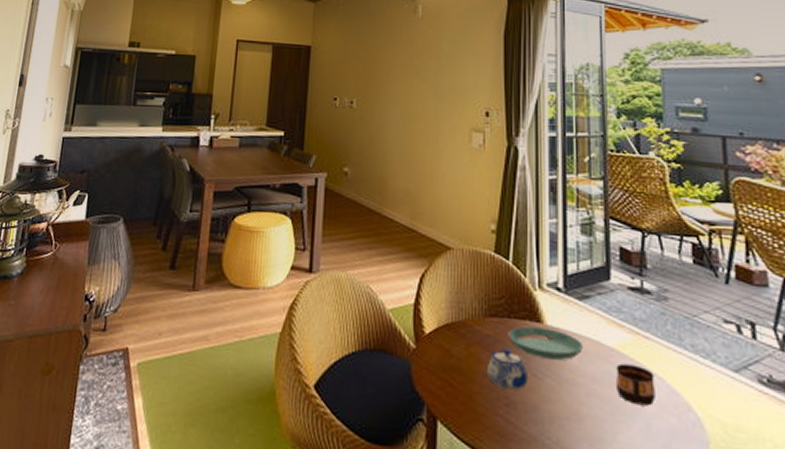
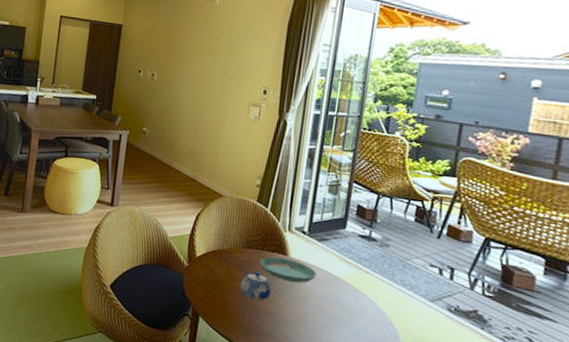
cup: present [616,363,655,406] -> none [337,288,368,319]

